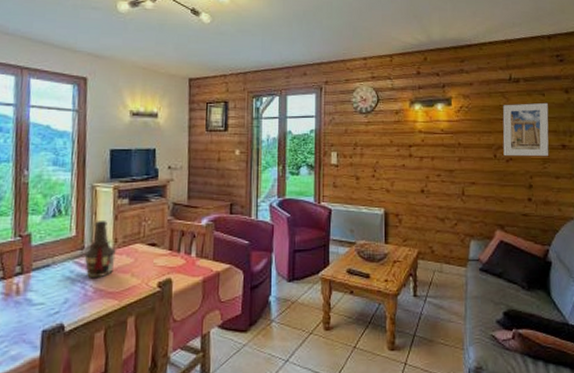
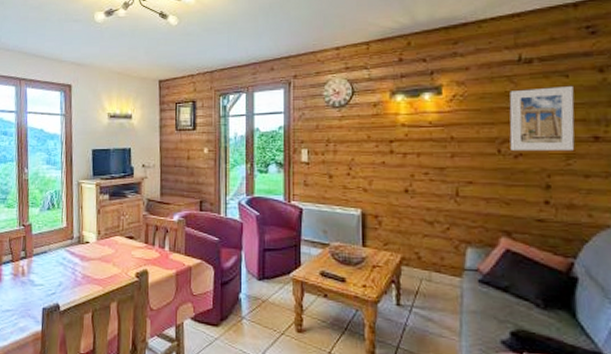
bottle: present [84,221,116,278] -> none [73,214,99,266]

